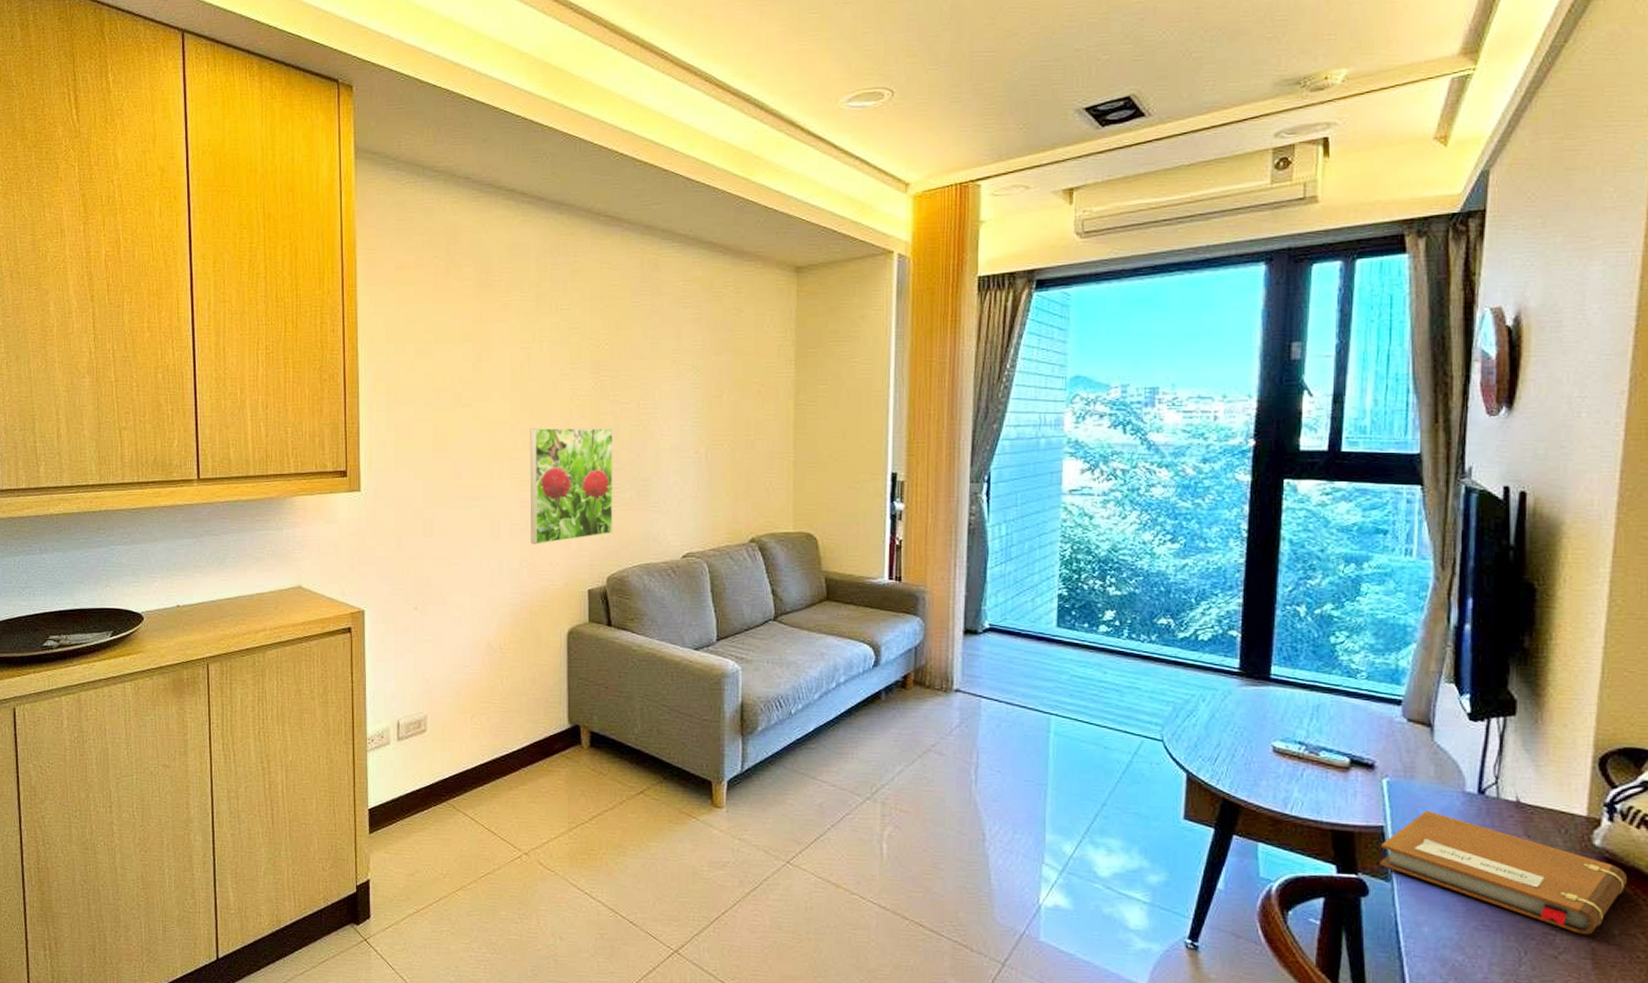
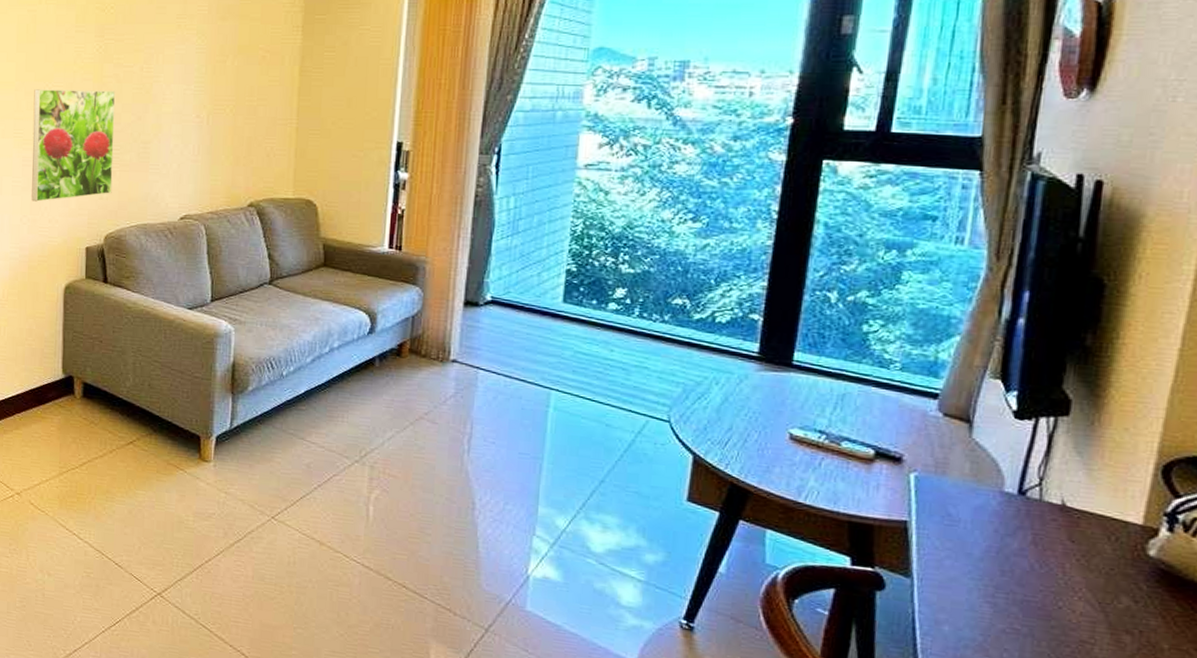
notebook: present [1380,810,1628,935] -> none [900,507,1185,647]

